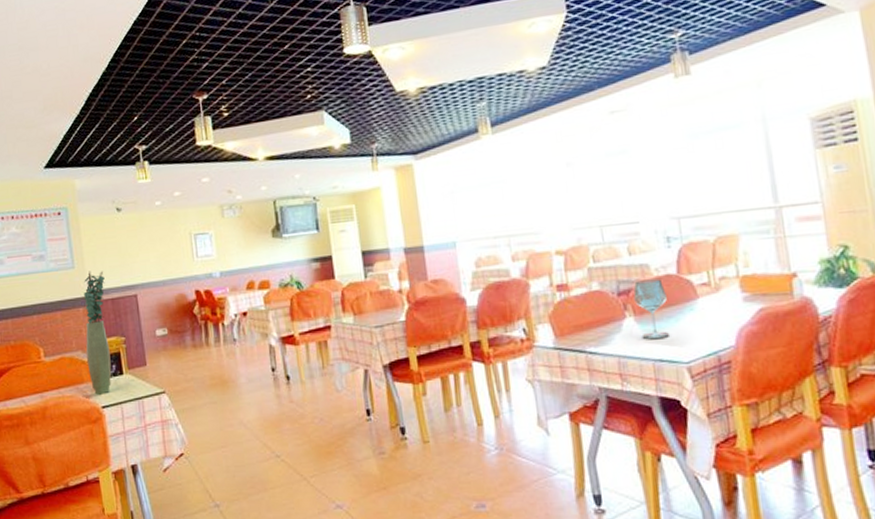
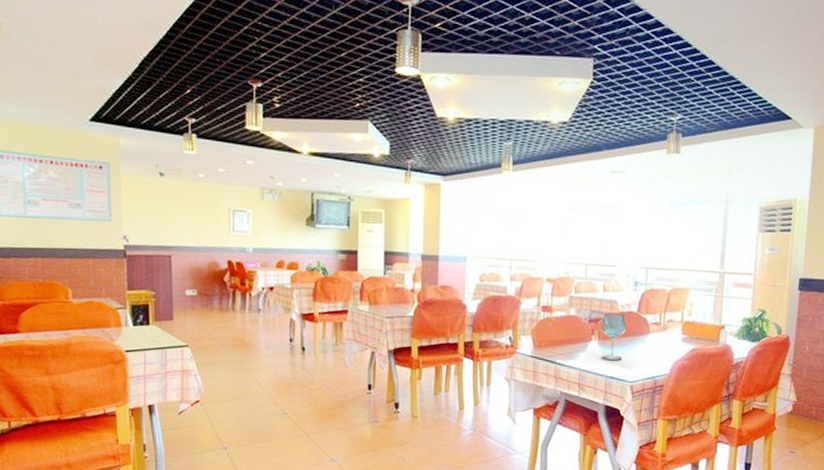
vase: present [83,271,112,395] -> none [114,226,141,340]

